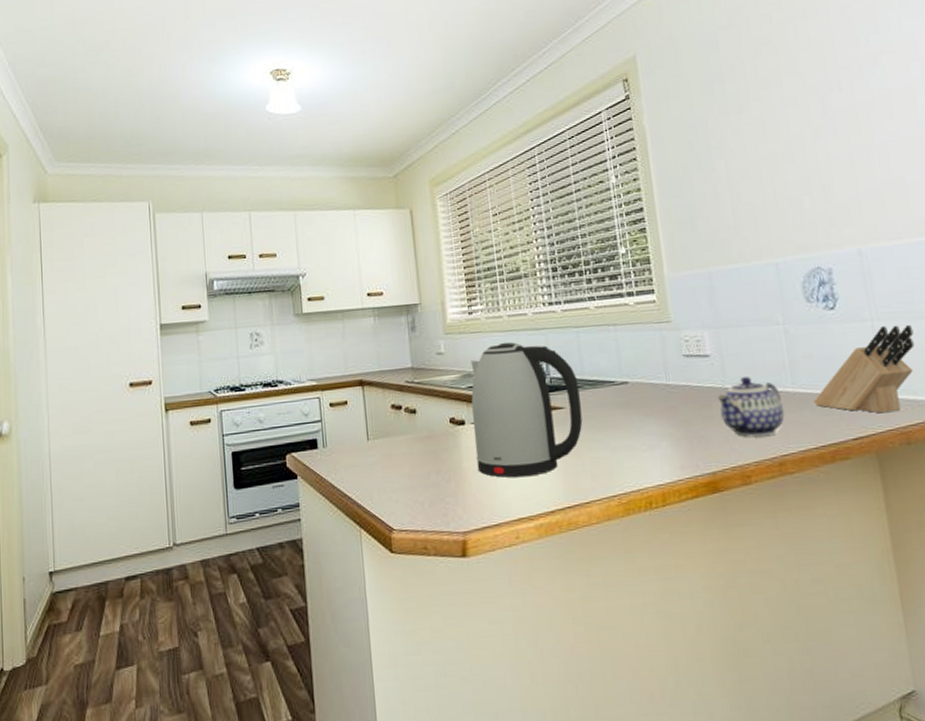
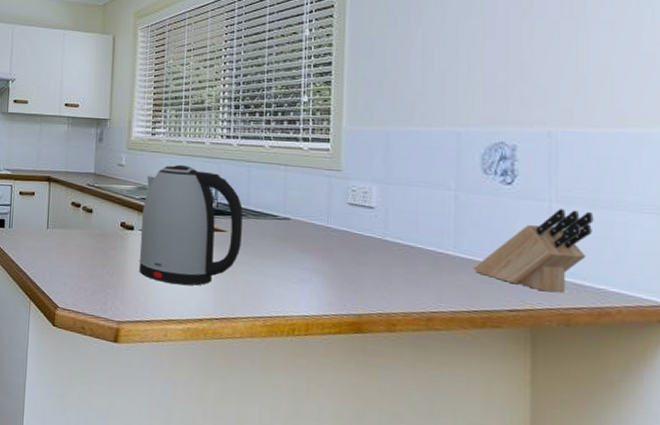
teapot: present [717,377,785,437] -> none [375,233,441,291]

